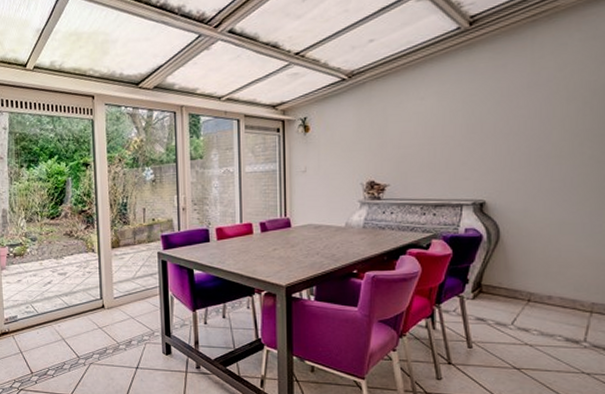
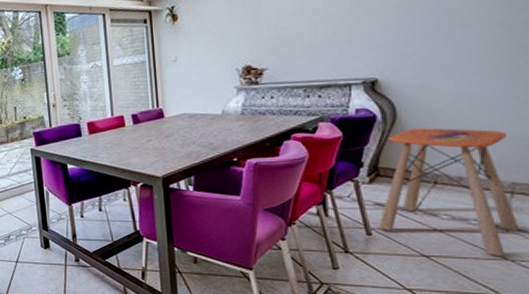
side table: none [479,249,596,371] -> present [378,127,520,257]

